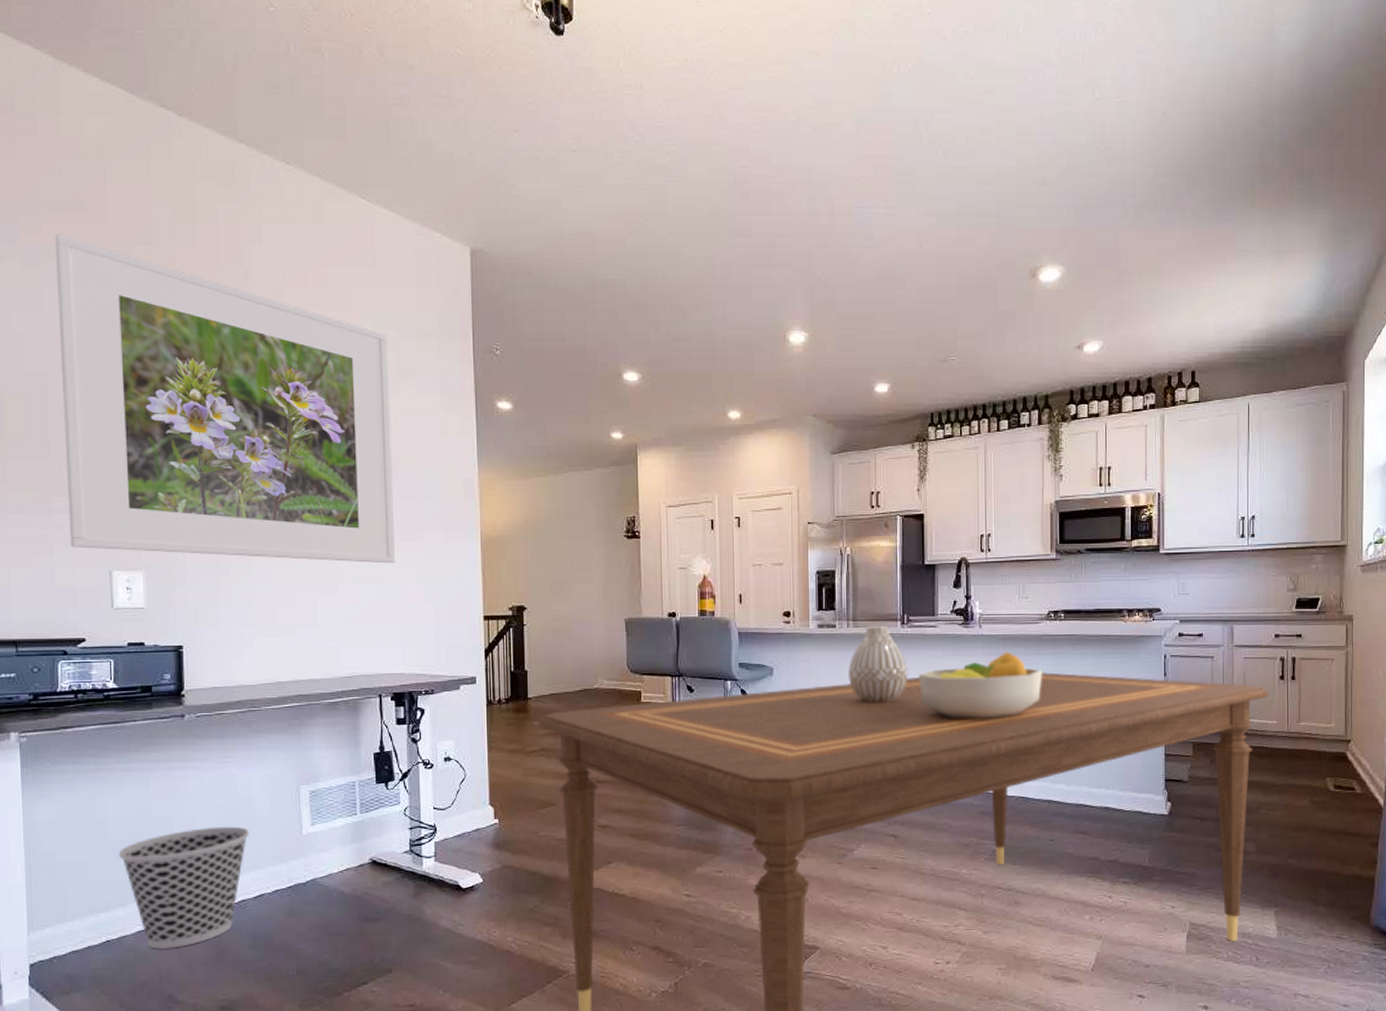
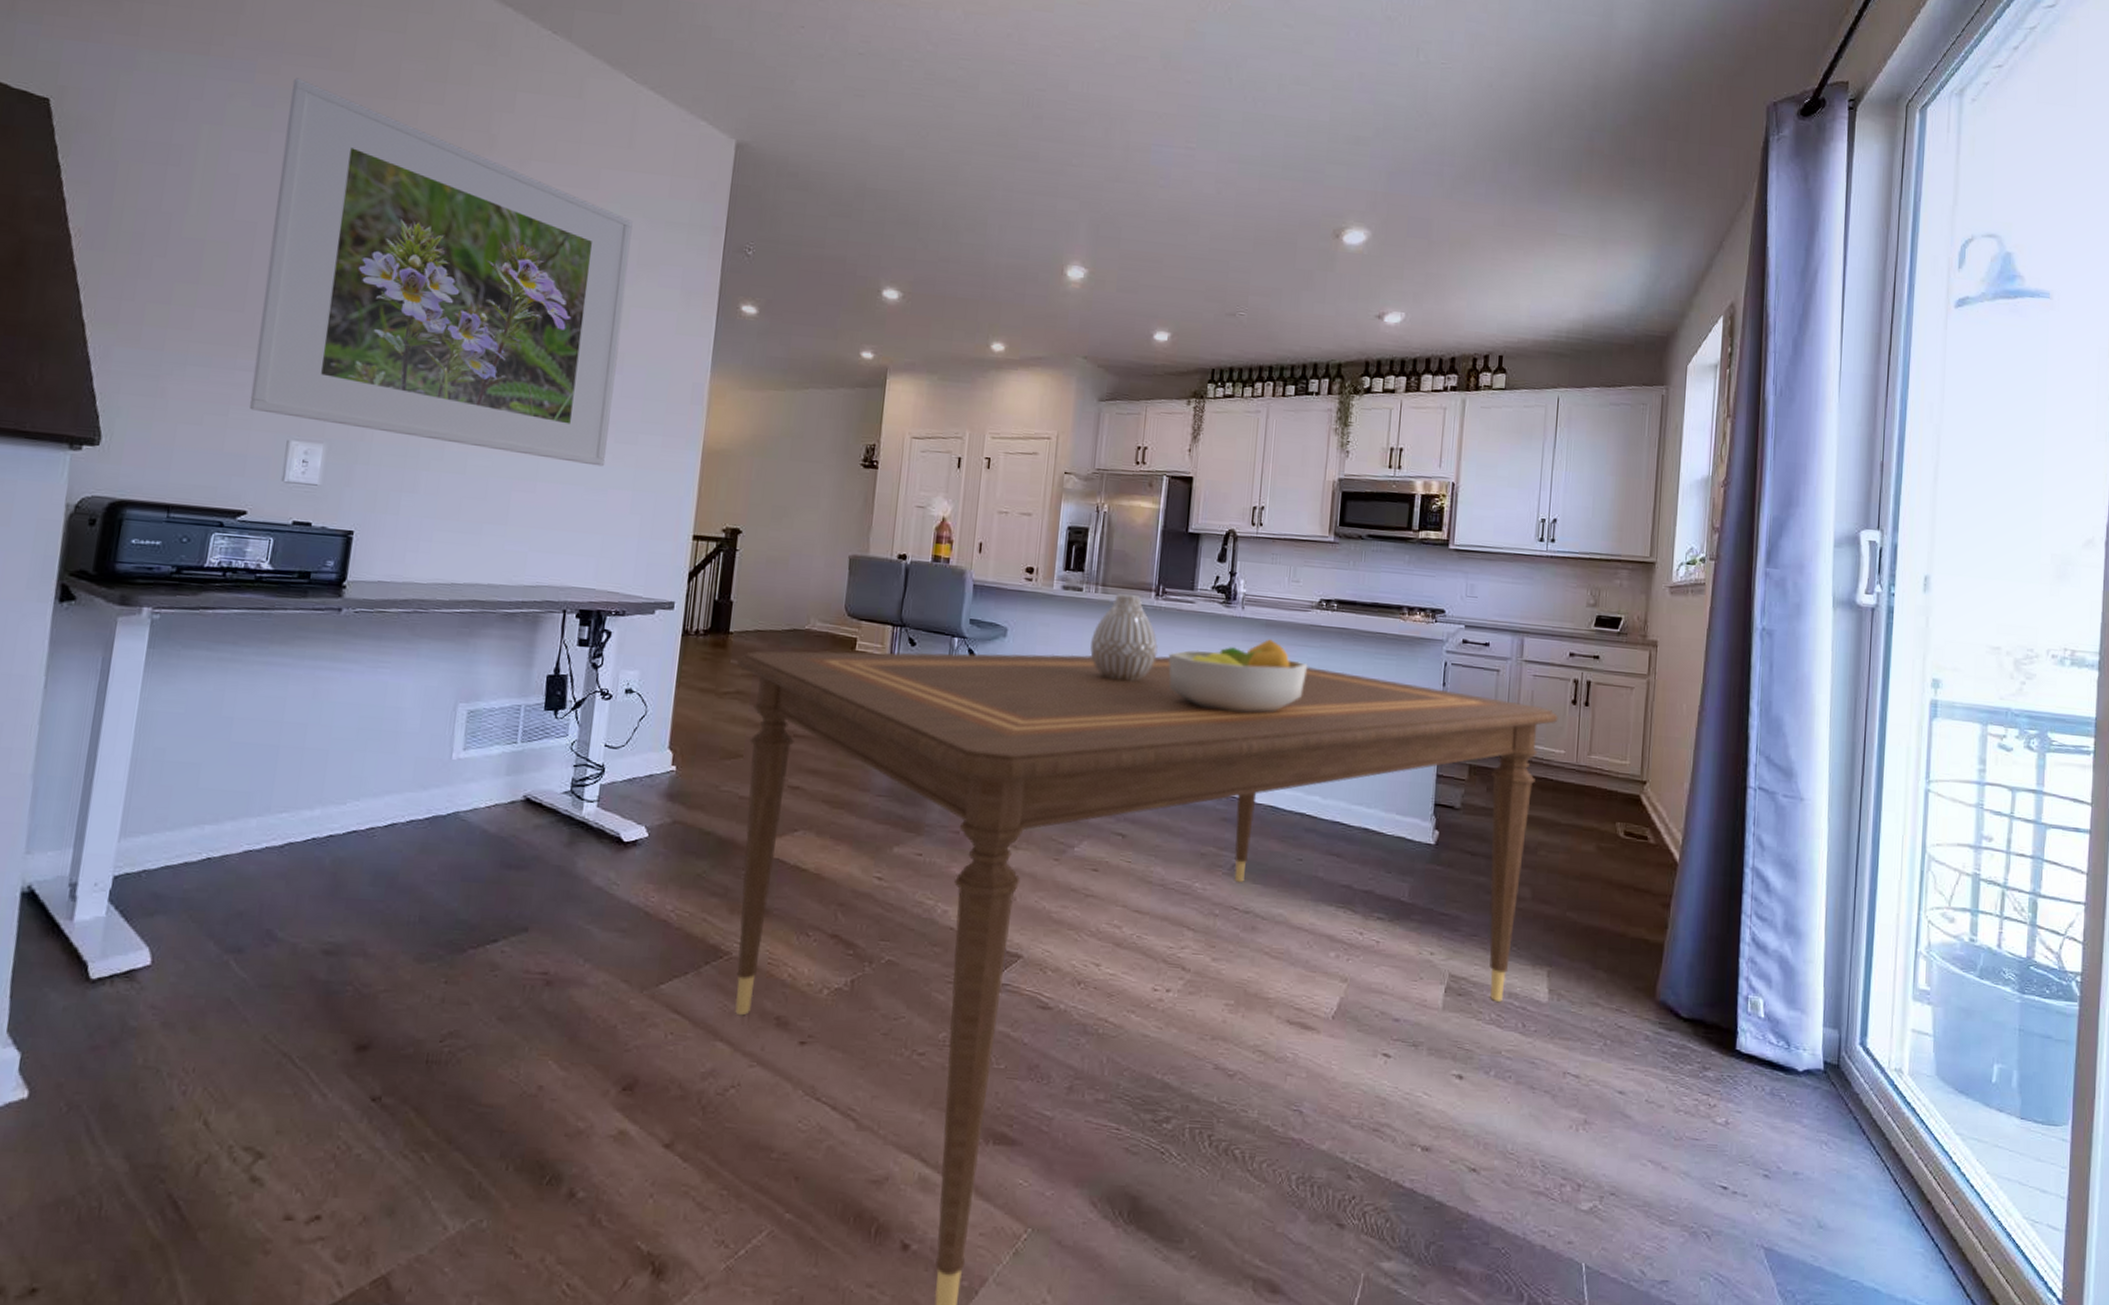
wastebasket: present [118,826,249,949] -> none [238,739,392,876]

